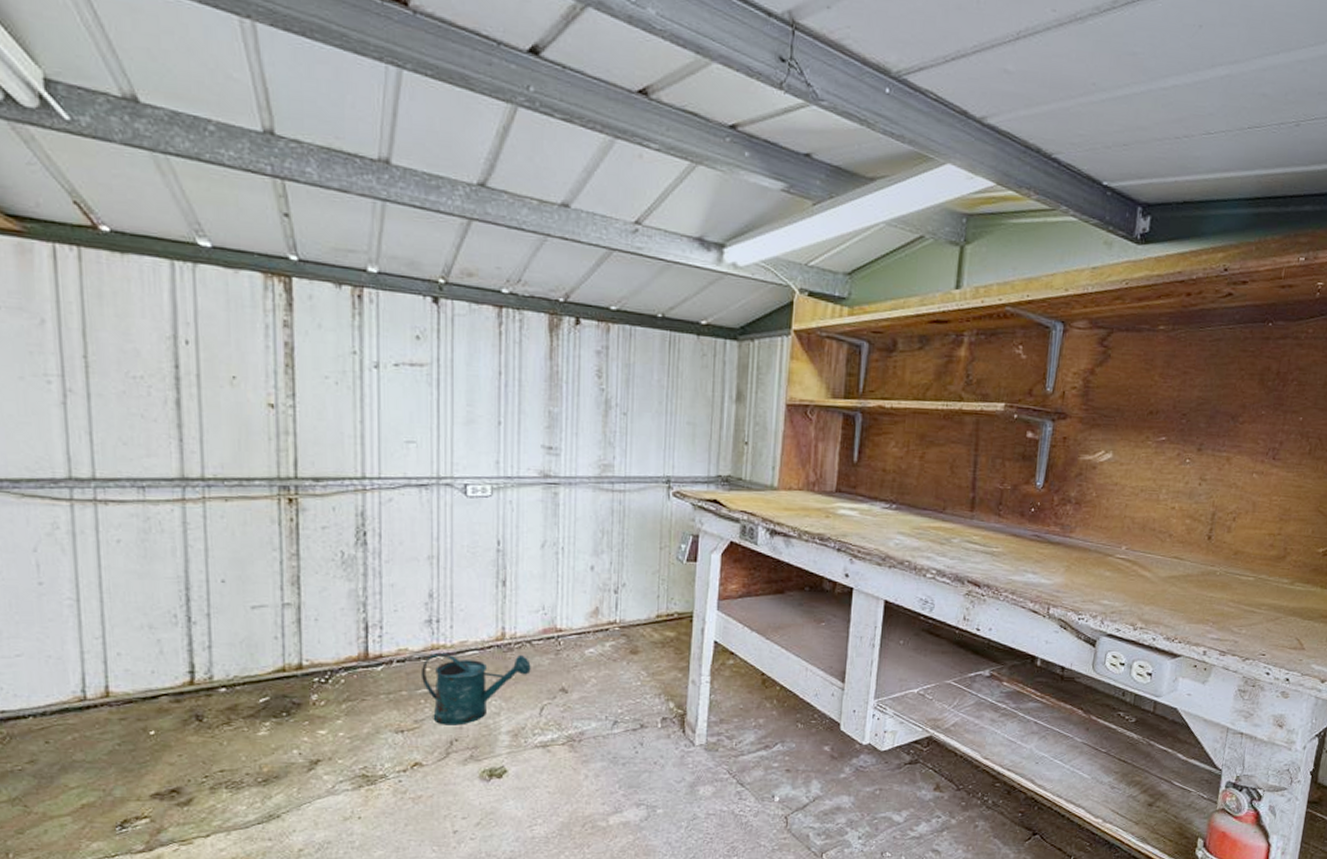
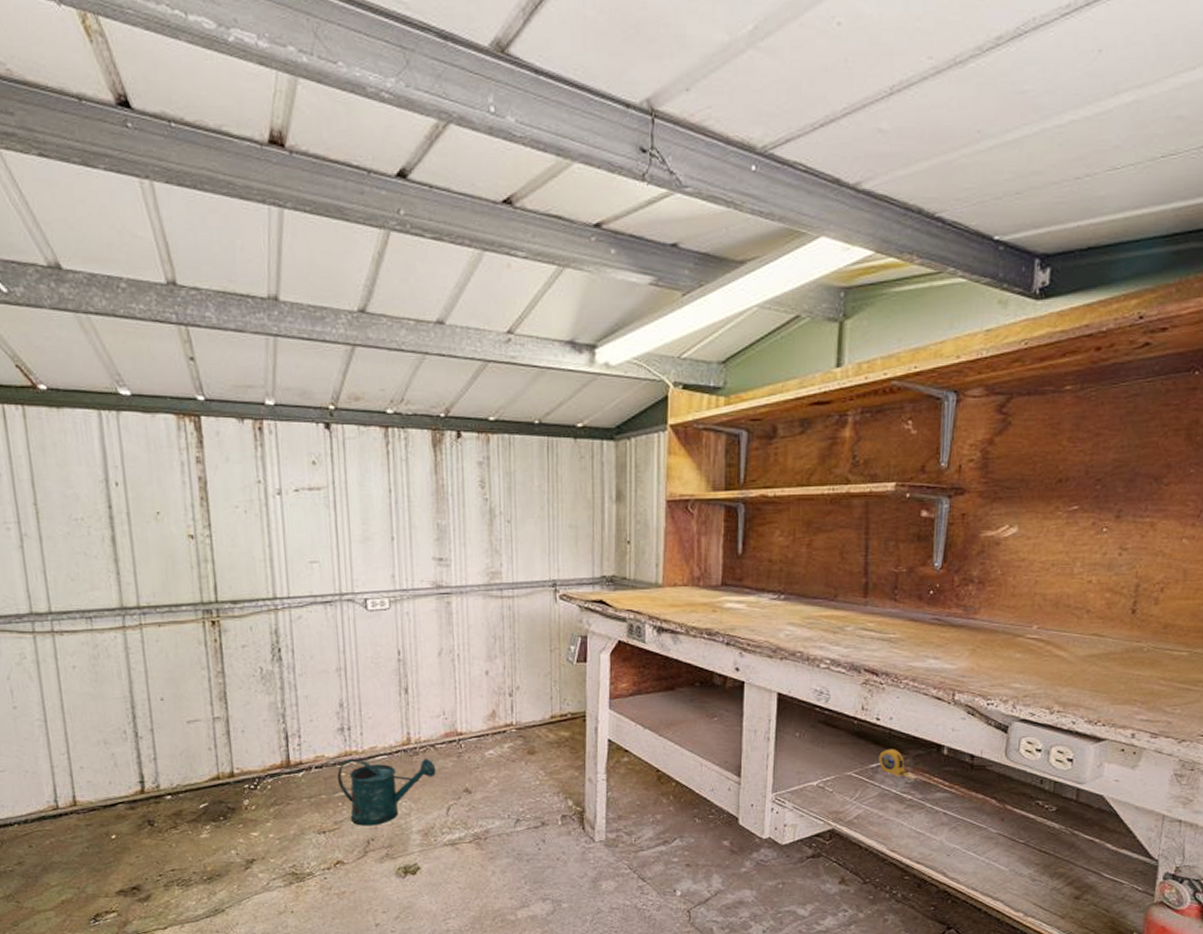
tape measure: none [977,658,1013,693] -> present [879,749,919,783]

